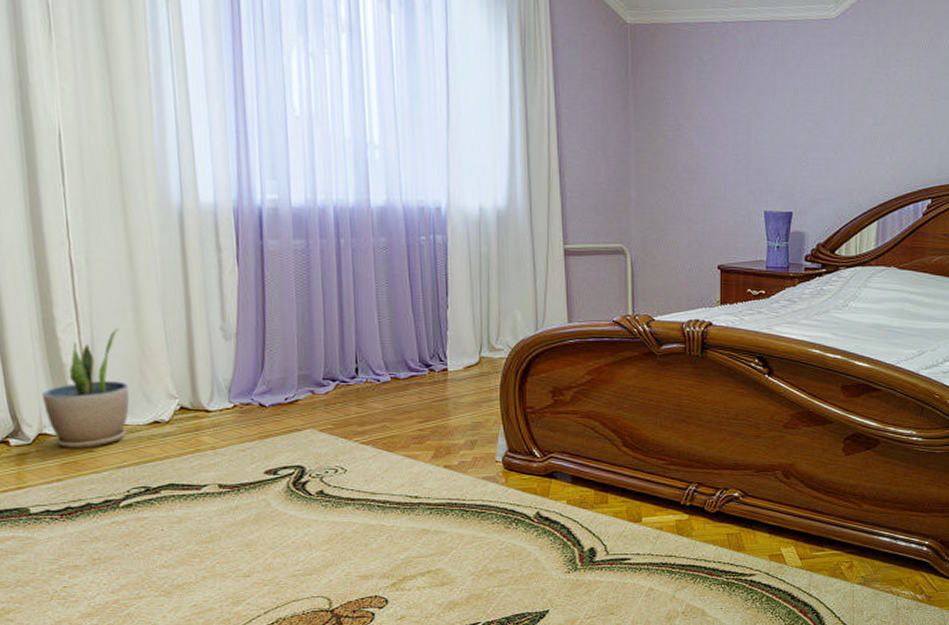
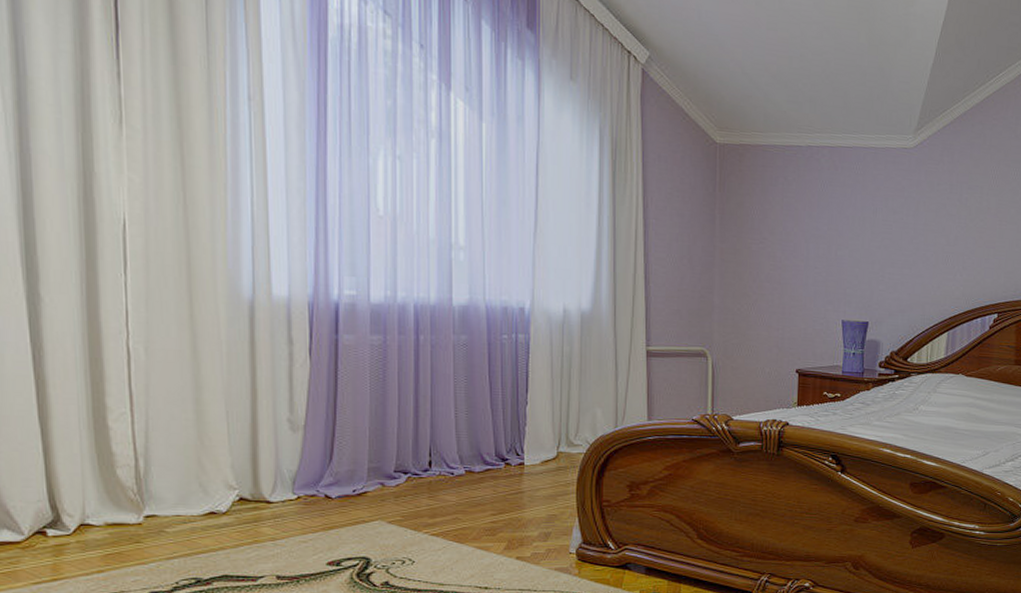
potted plant: present [42,327,130,448] -> none [87,418,185,539]

